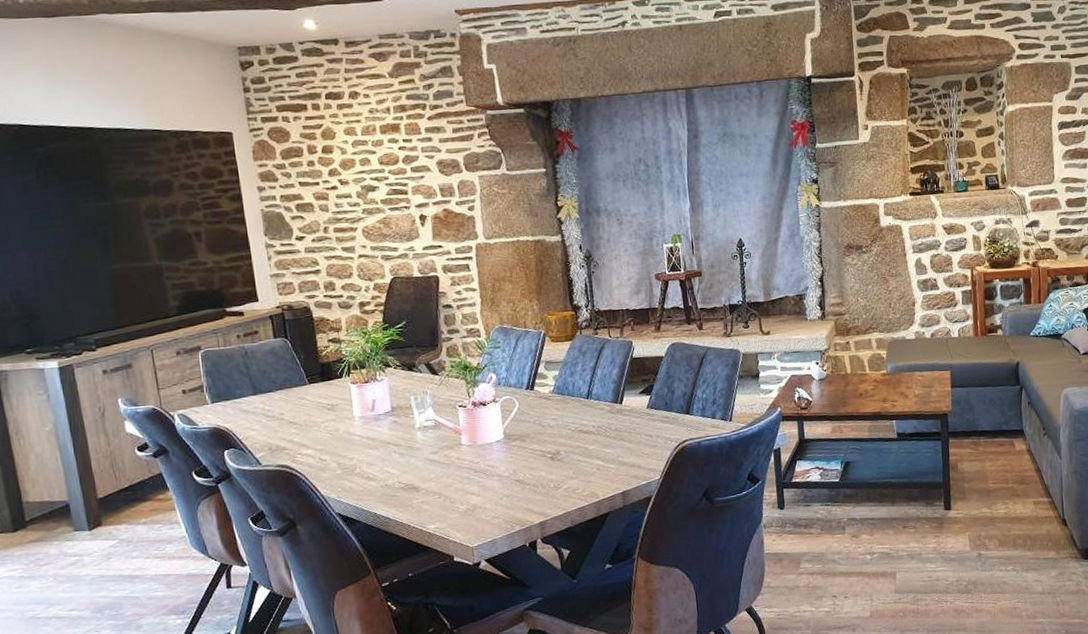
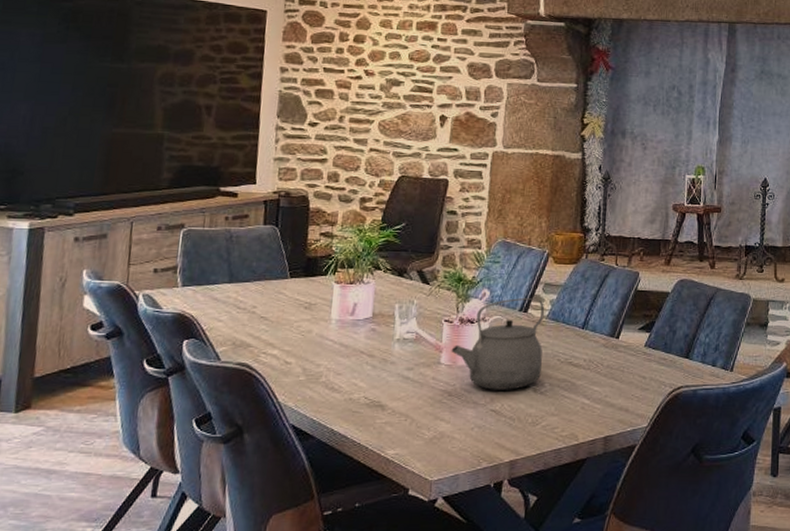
tea kettle: none [469,376,555,463] -> present [451,297,545,390]

